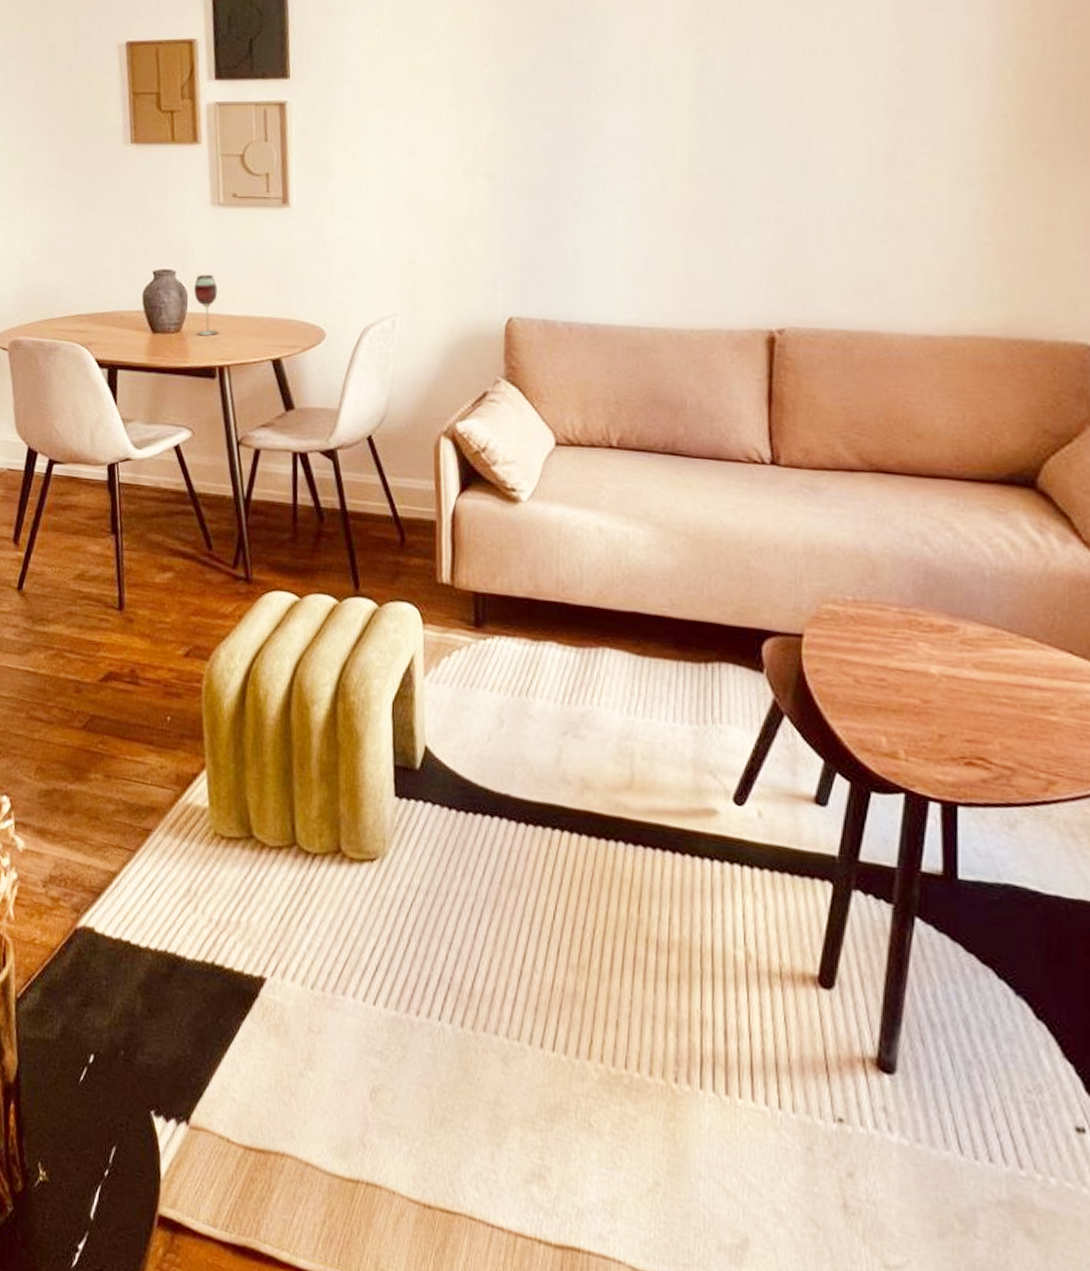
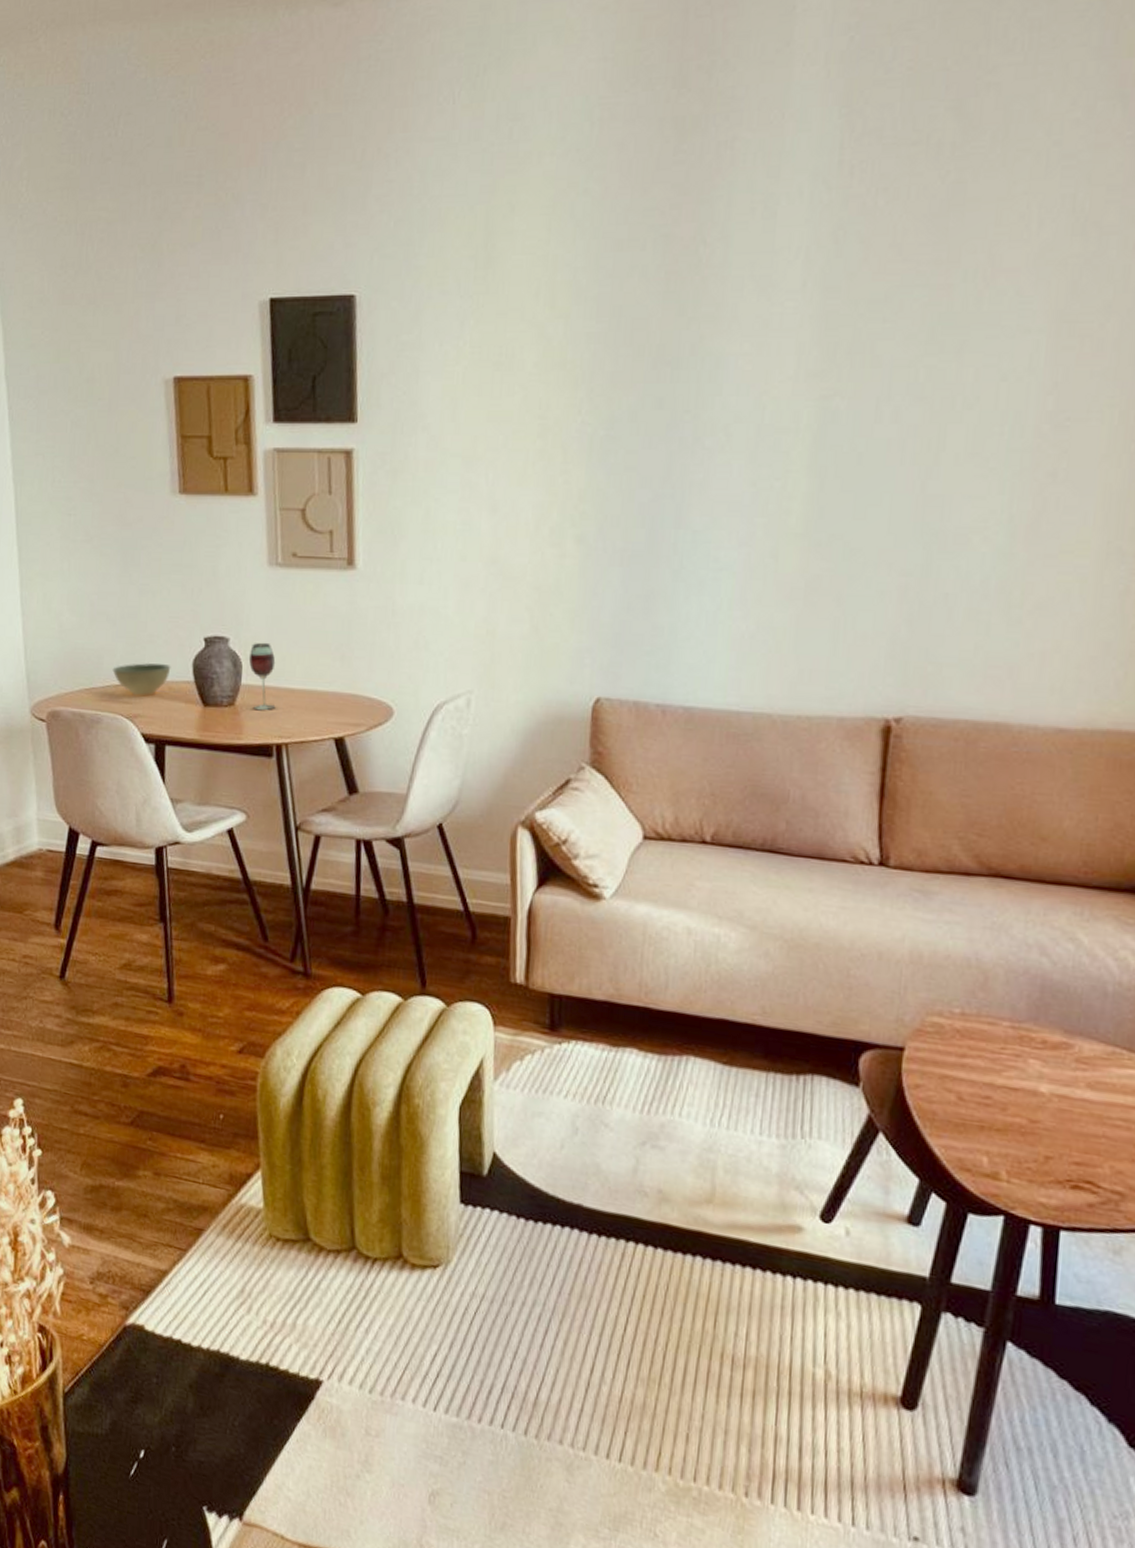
bowl: none [69,295,123,327] -> present [112,663,171,698]

